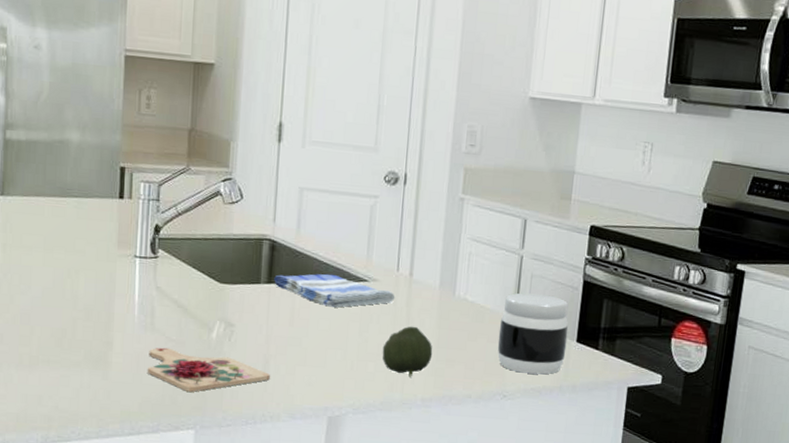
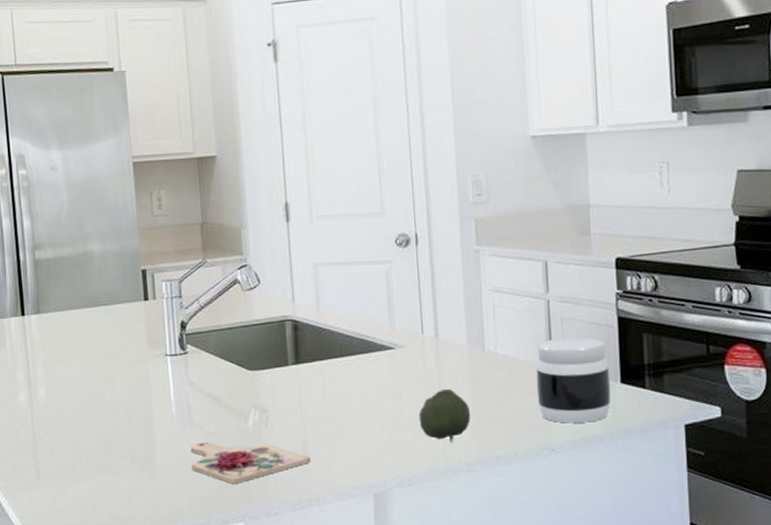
dish towel: present [274,273,395,308] -> none [301,346,424,380]

